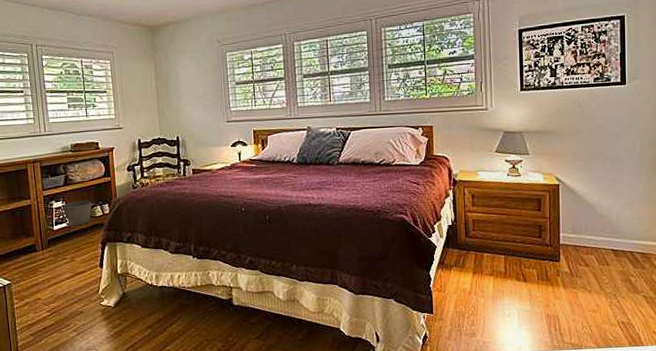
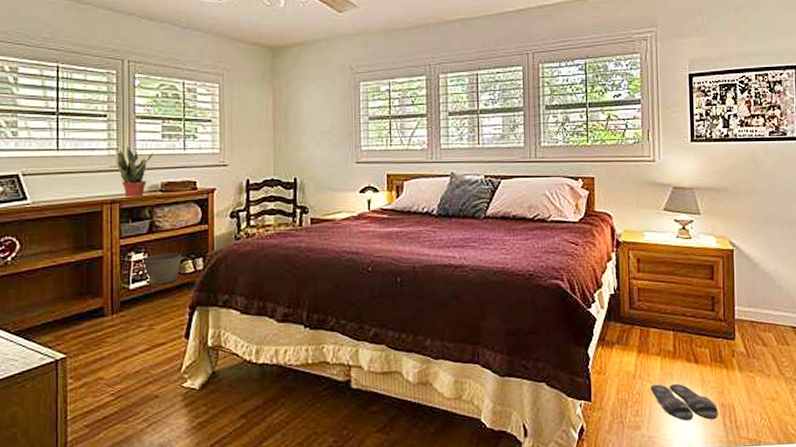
potted plant: none [34,114,63,157] -> present [116,144,153,198]
slippers: none [484,299,544,329] -> present [650,384,718,420]

